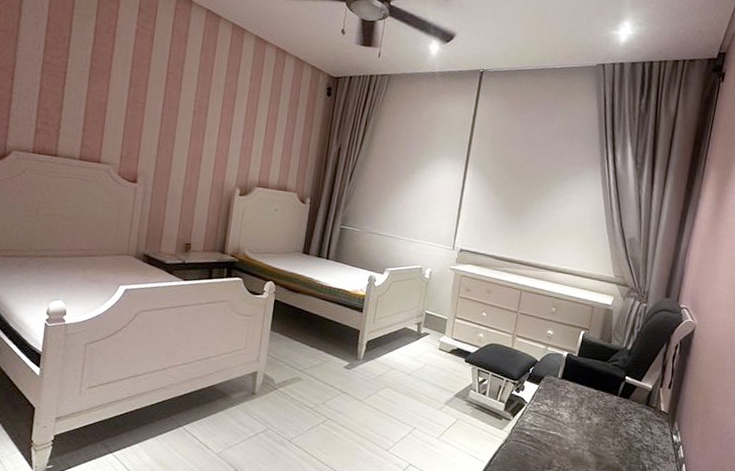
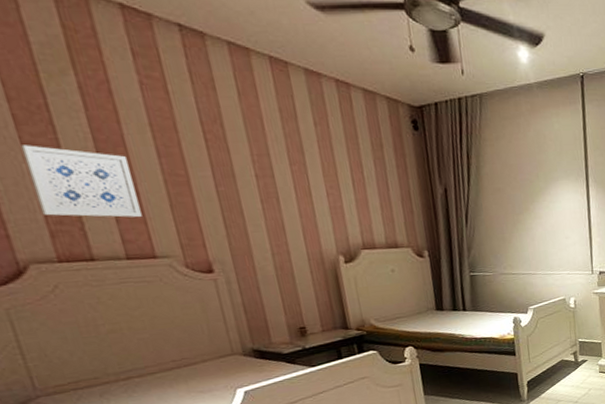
wall art: none [36,63,107,129] -> present [21,145,142,218]

